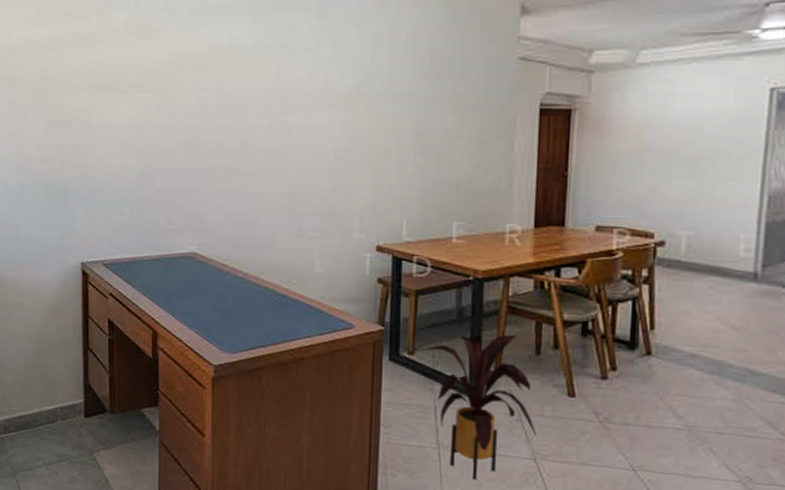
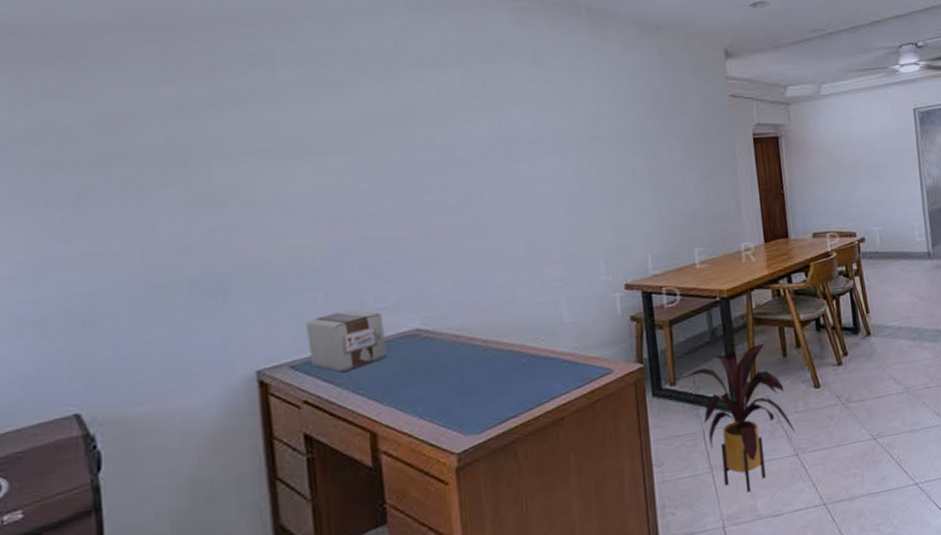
box: none [116,227,171,277] -> present [306,310,388,373]

